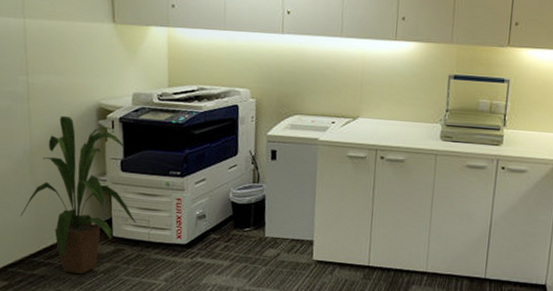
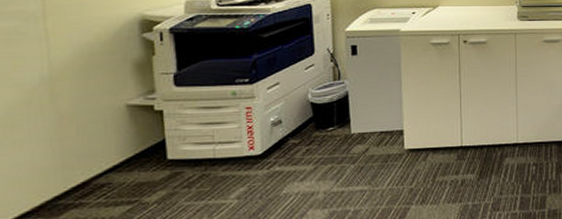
house plant: present [21,115,137,274] -> none [38,32,198,210]

